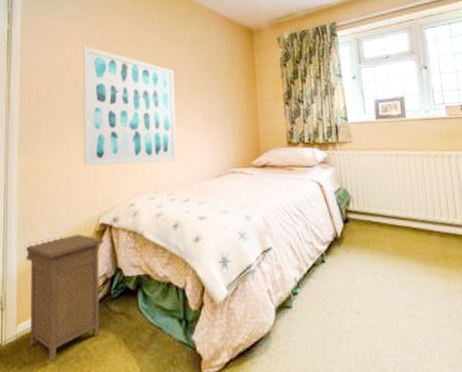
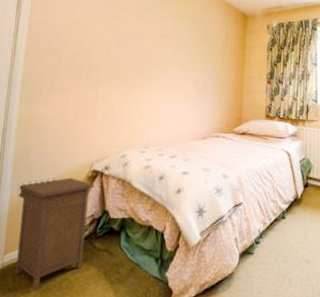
wall art: present [83,46,177,167] -> none [82,8,174,121]

